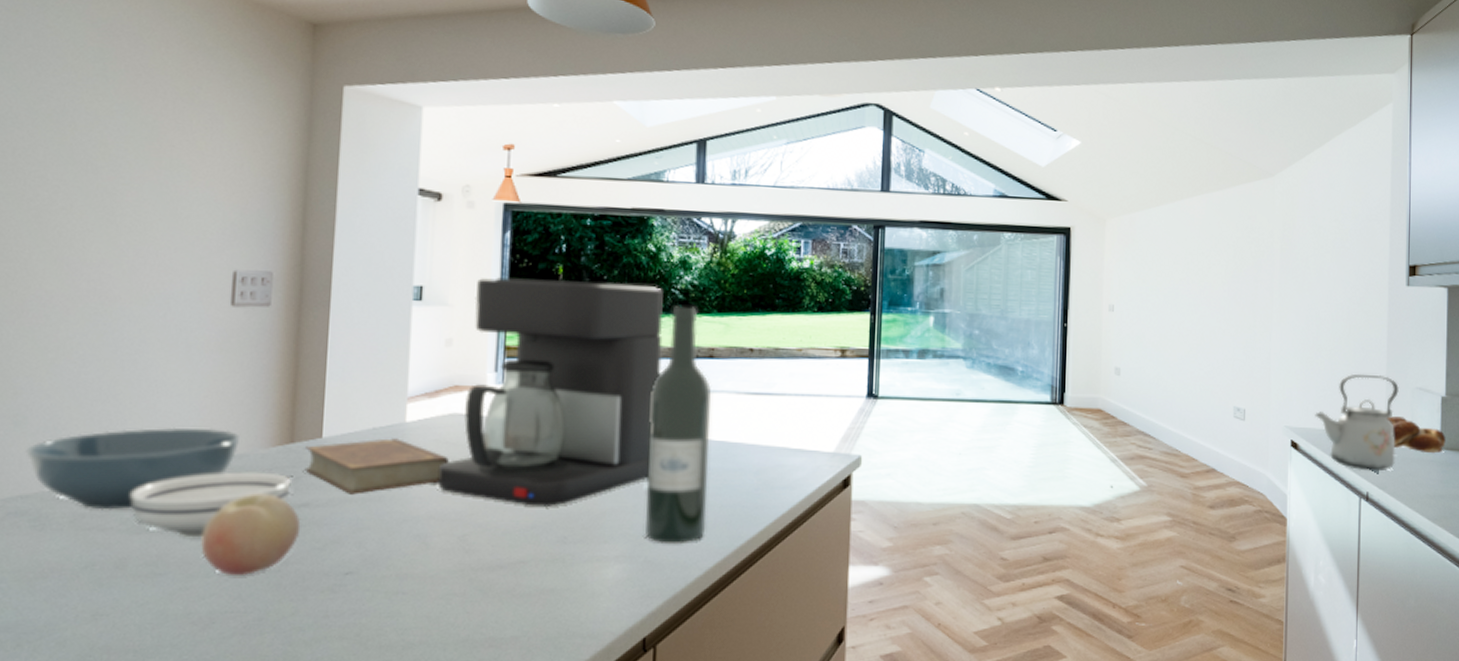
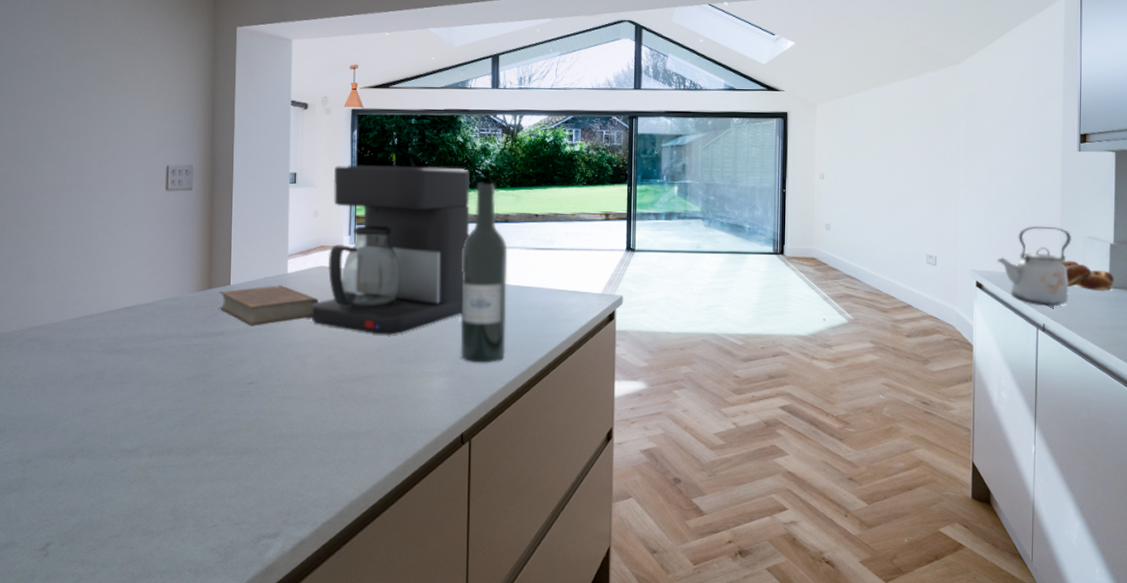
bowl: present [25,427,241,510] -> none [36,278,176,337]
bowl: present [130,471,291,536] -> none [105,310,210,356]
fruit: present [201,493,301,575] -> none [152,325,218,384]

